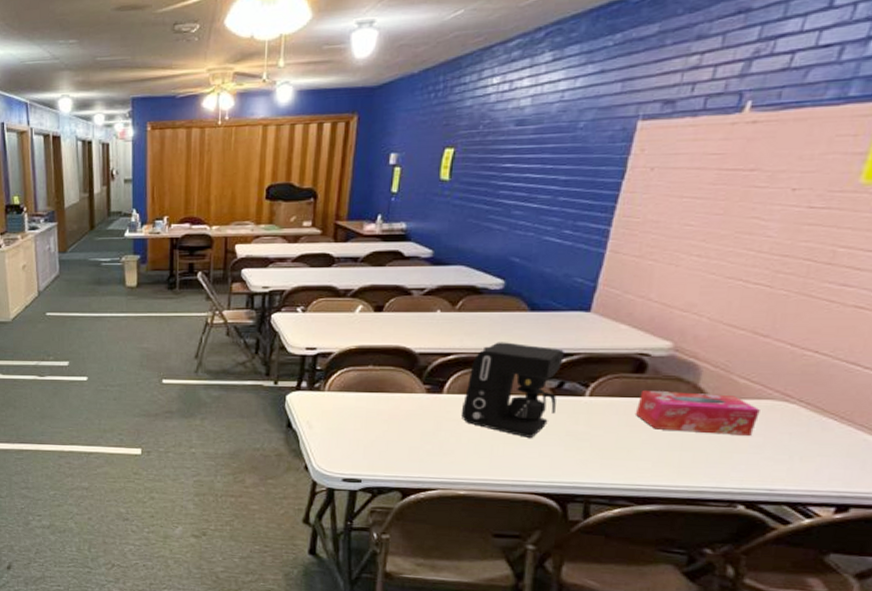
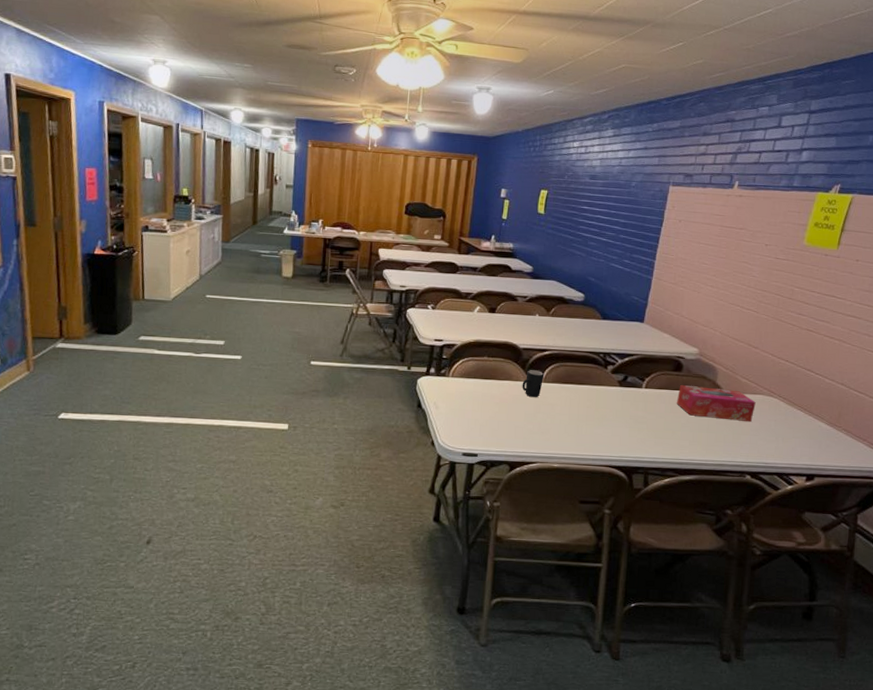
mug: none [418,379,448,413] -> present [522,370,545,398]
coffee maker: present [461,342,564,438] -> none [554,342,627,420]

